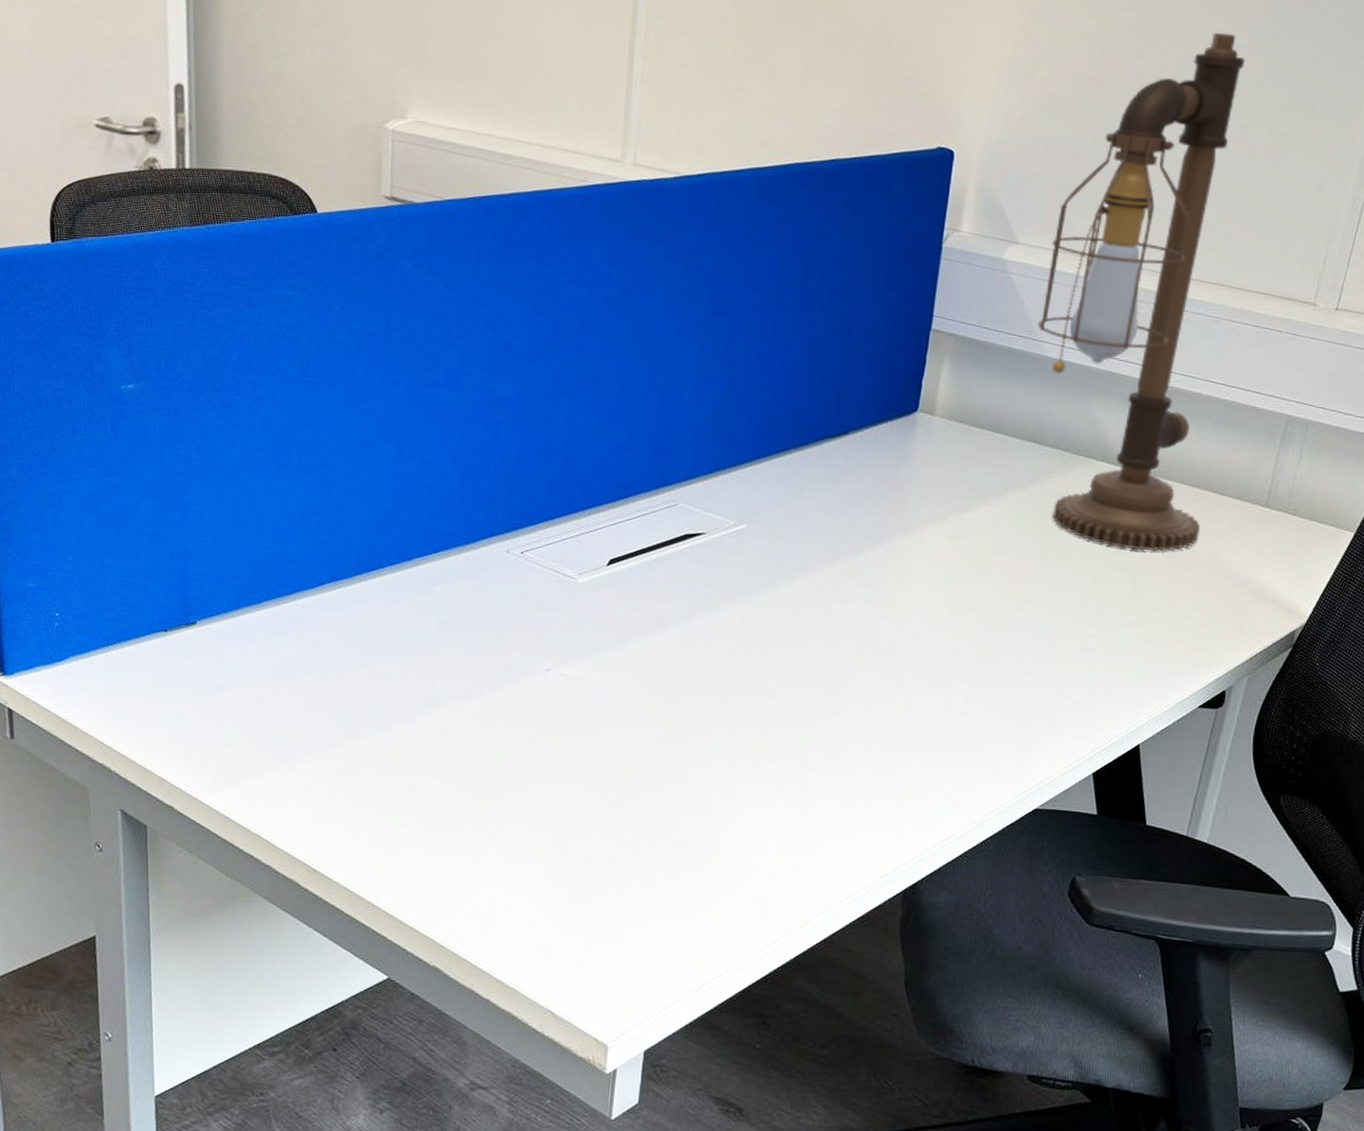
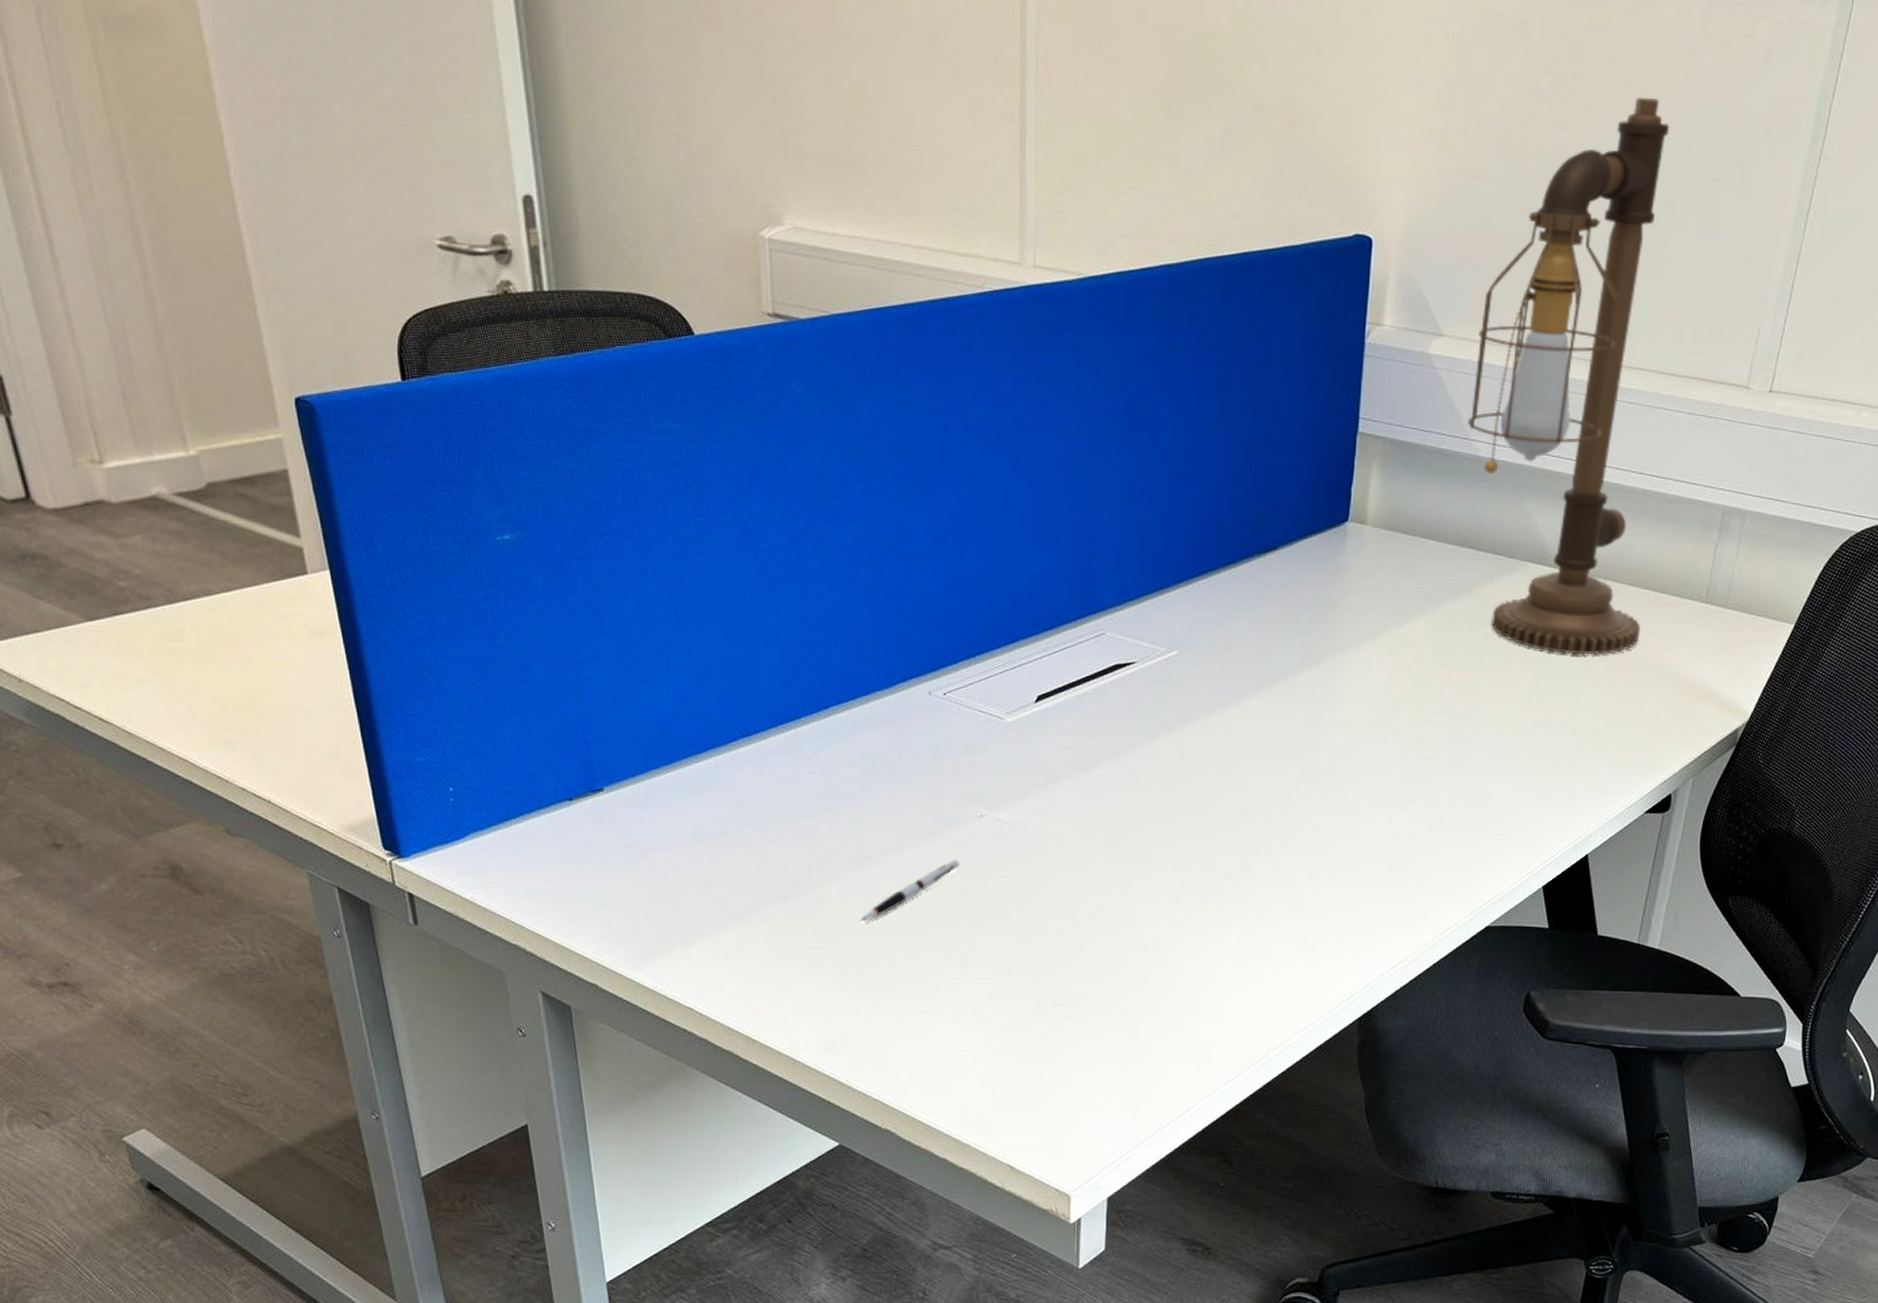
pen: none [426,710,525,764] -> present [860,859,960,922]

